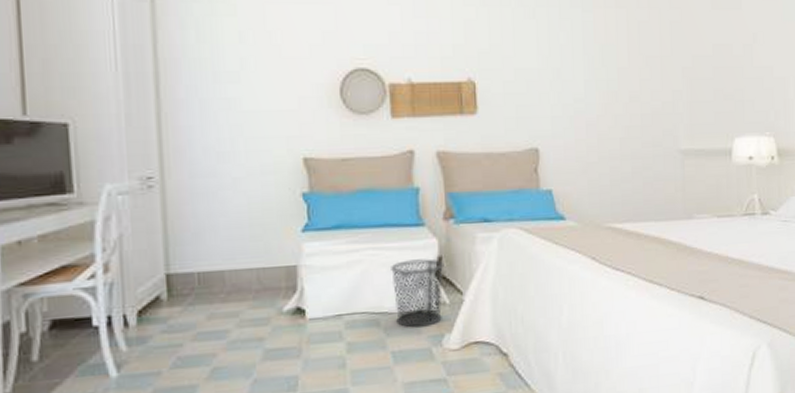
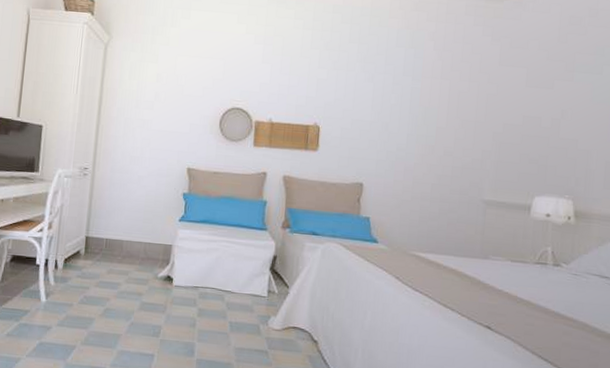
waste bin: present [391,259,444,328] -> none [236,254,278,308]

